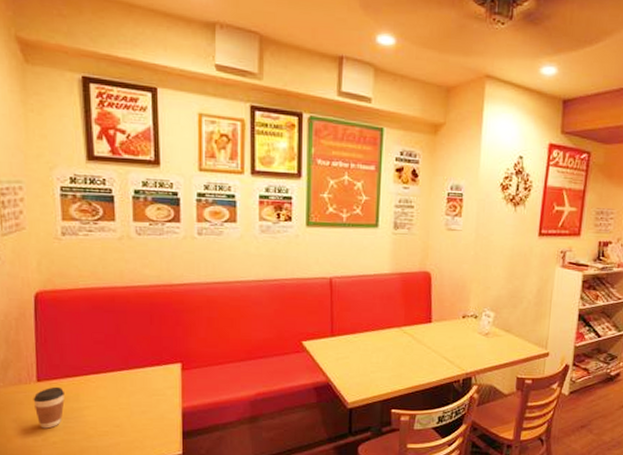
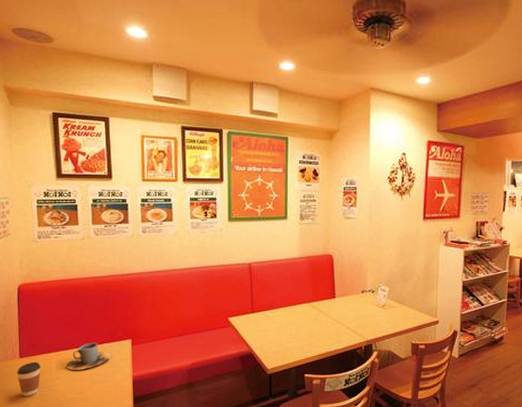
cup: none [97,365,156,398] -> present [66,342,112,370]

